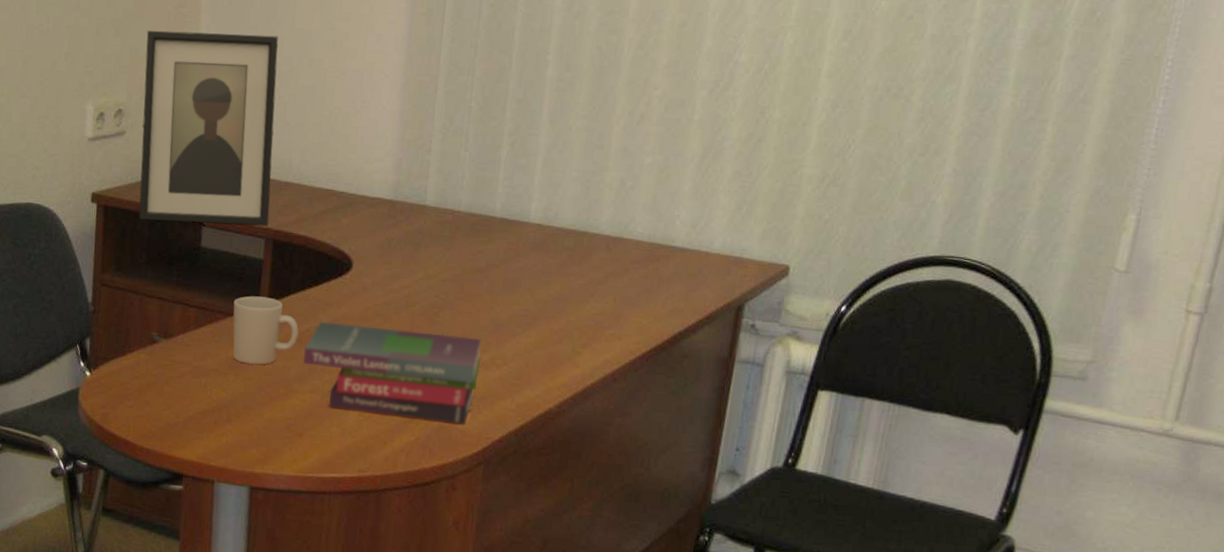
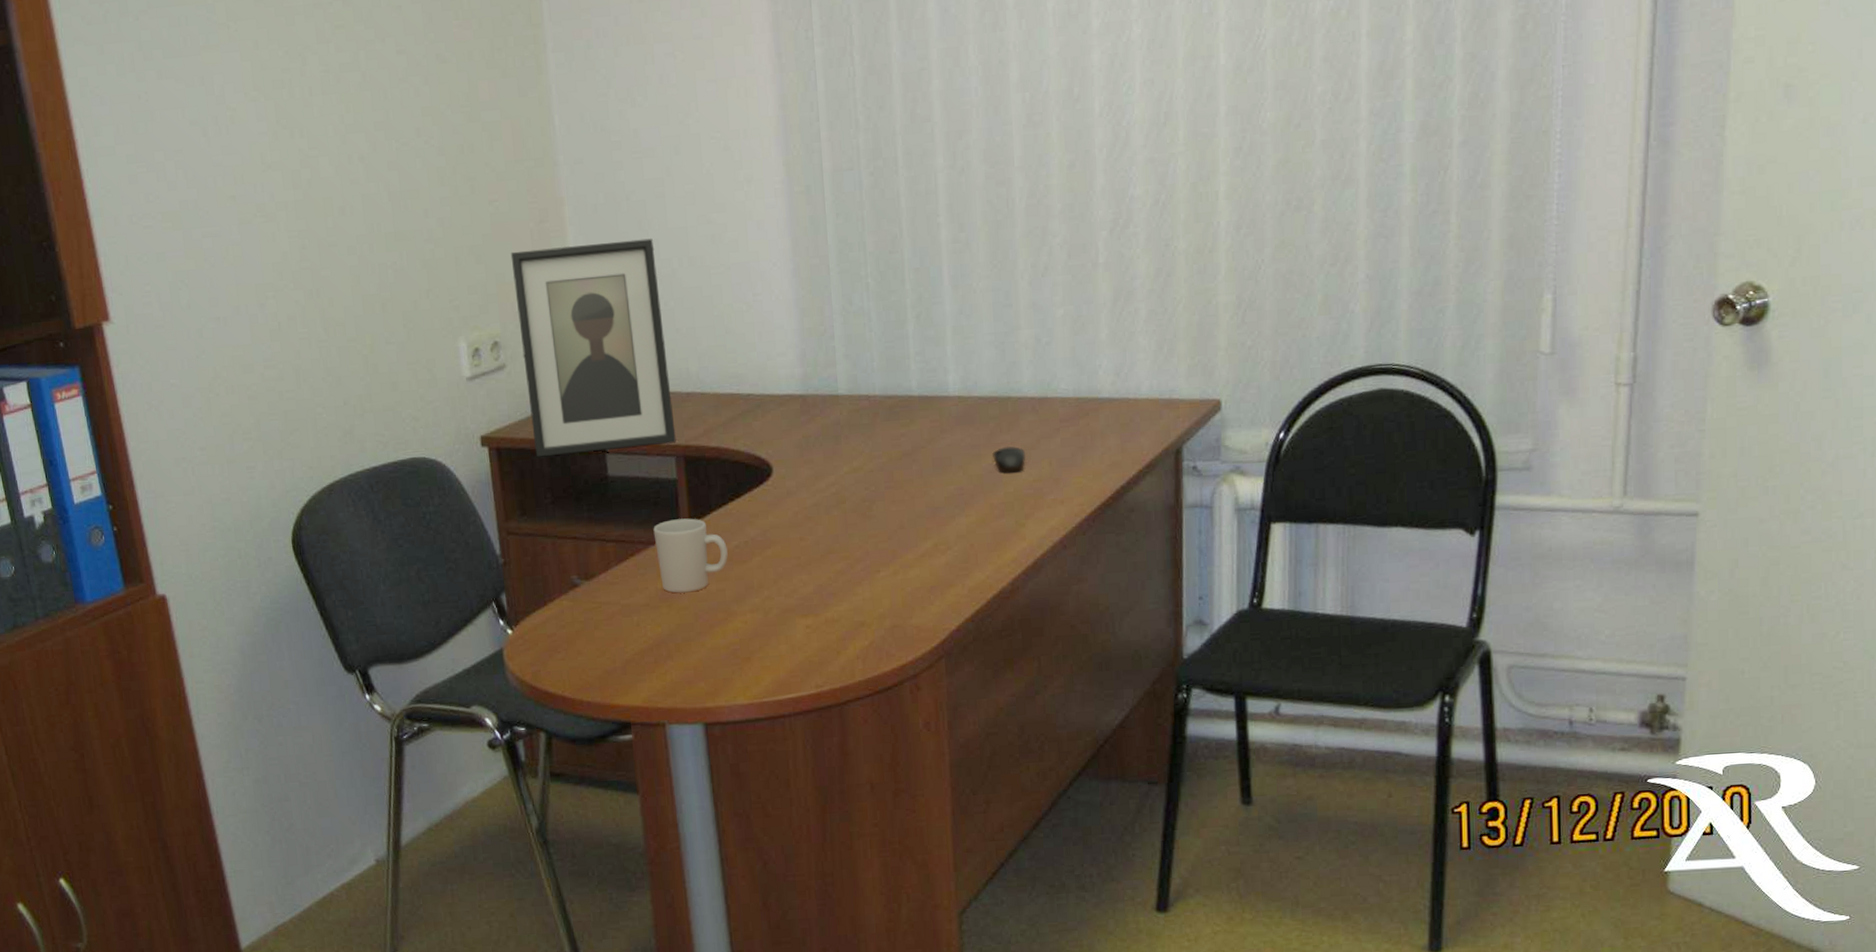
books: present [303,322,482,424] -> none [737,526,925,625]
computer mouse: none [560,277,593,303] -> present [992,446,1026,473]

